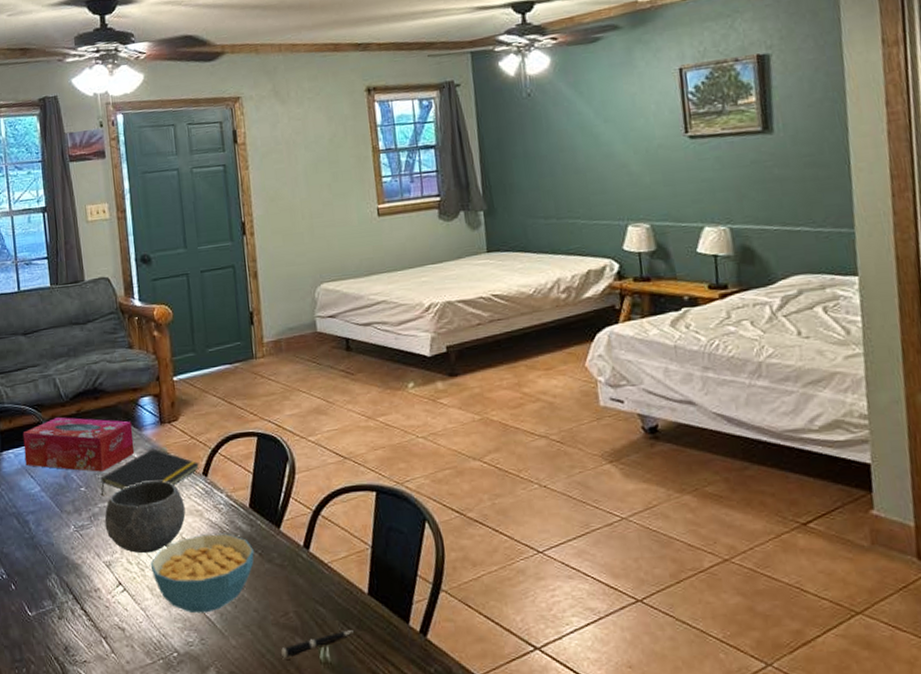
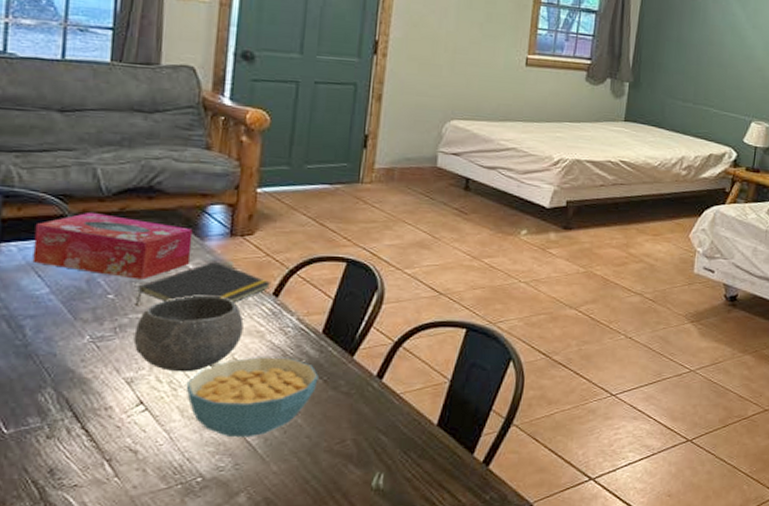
pen: present [280,630,353,658] -> none [328,459,414,484]

